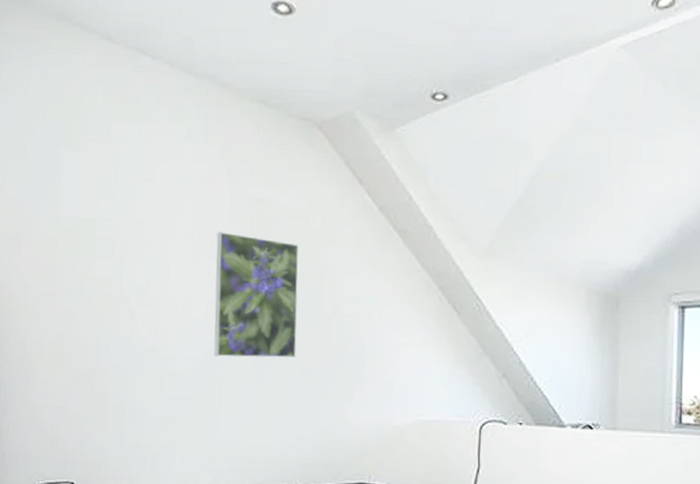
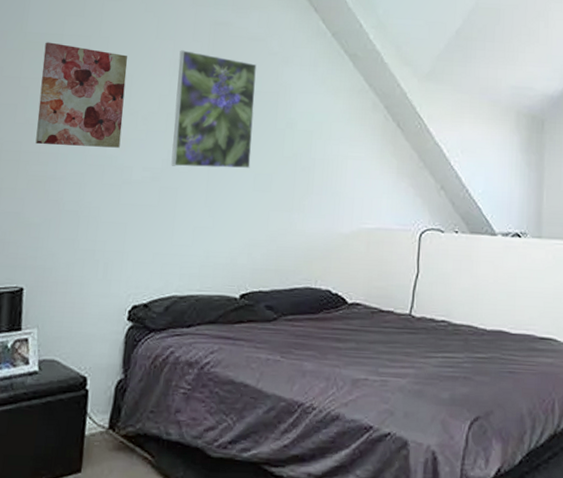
wall art: none [76,228,164,338] -> present [35,42,128,148]

